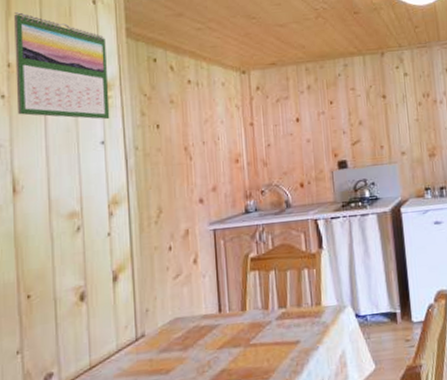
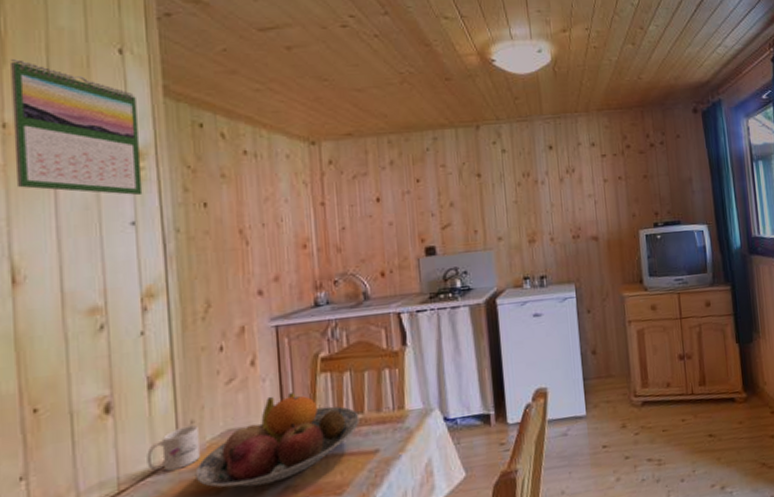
mug: none [112,313,153,352] -> present [147,425,200,471]
fruit bowl: none [149,288,283,369] -> present [195,393,360,488]

